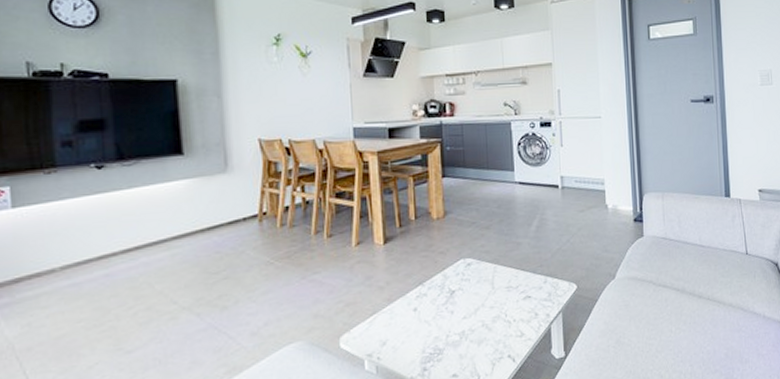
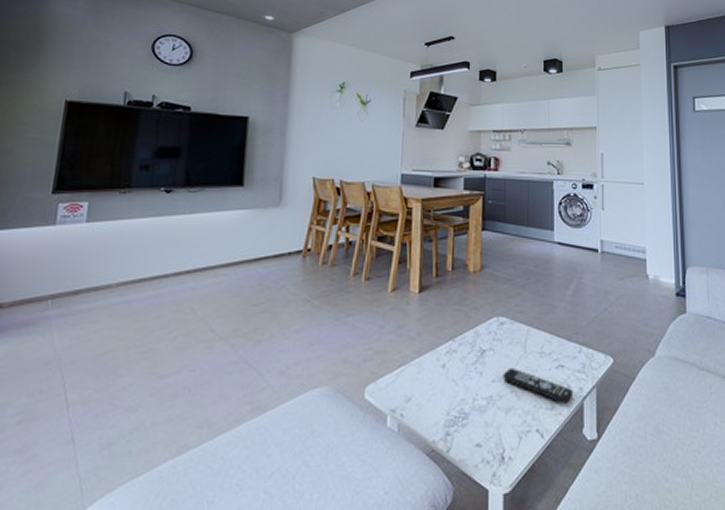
remote control: none [473,303,541,331] -> present [503,367,574,405]

